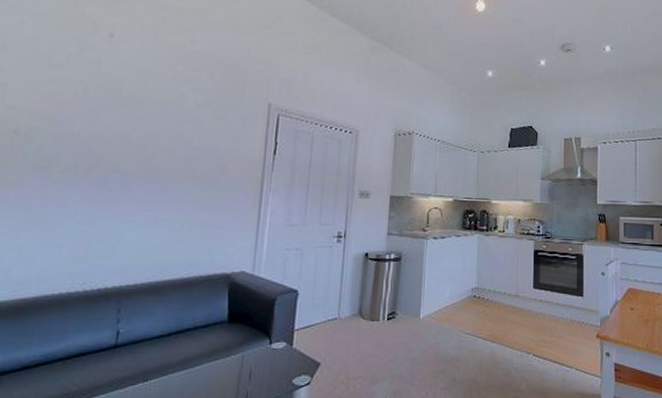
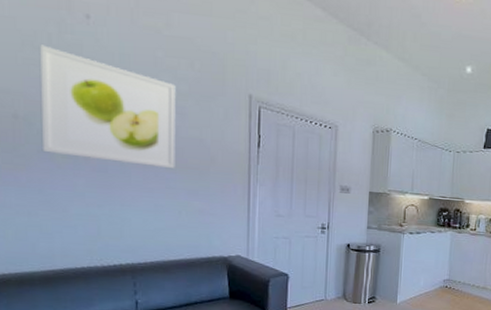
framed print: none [38,62,193,180] -> present [39,44,176,169]

